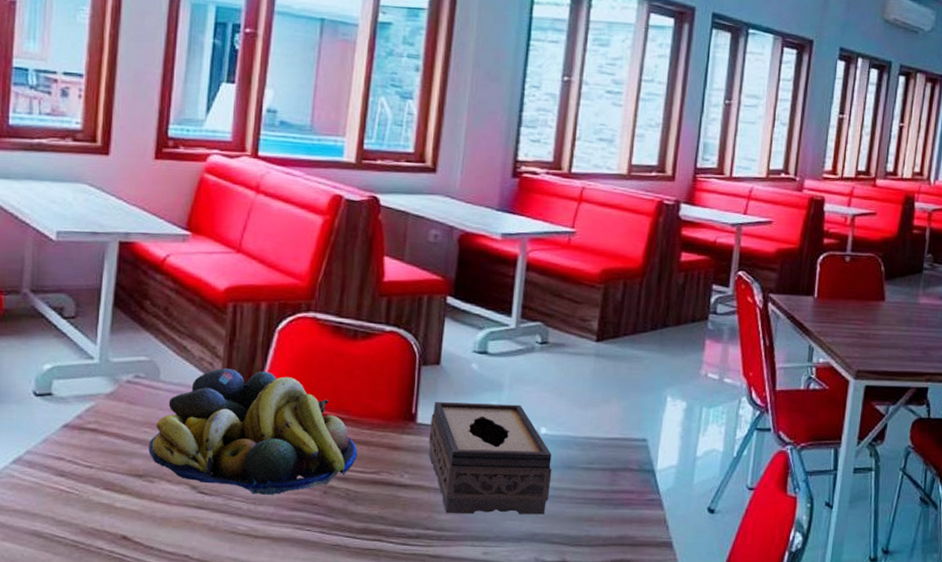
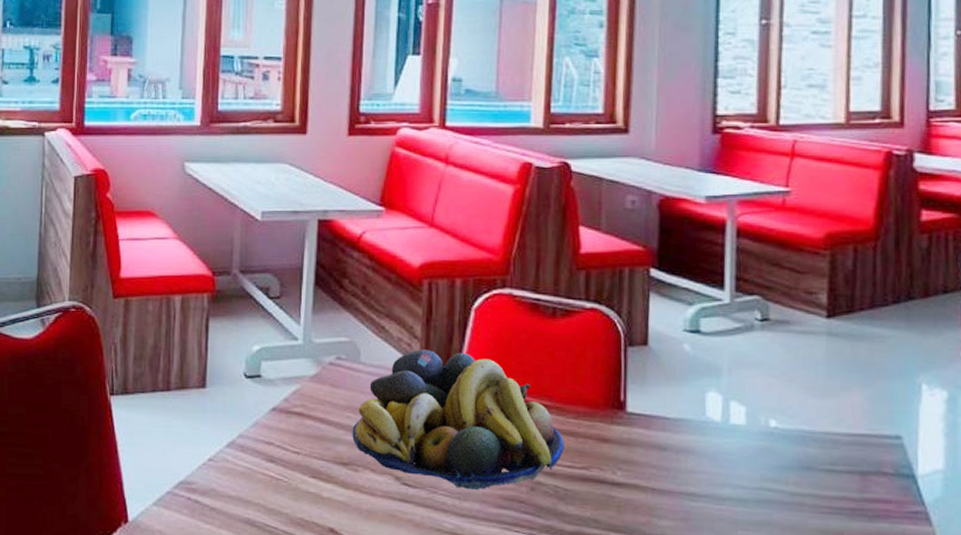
tissue box: present [429,401,552,515] -> none [641,387,788,525]

